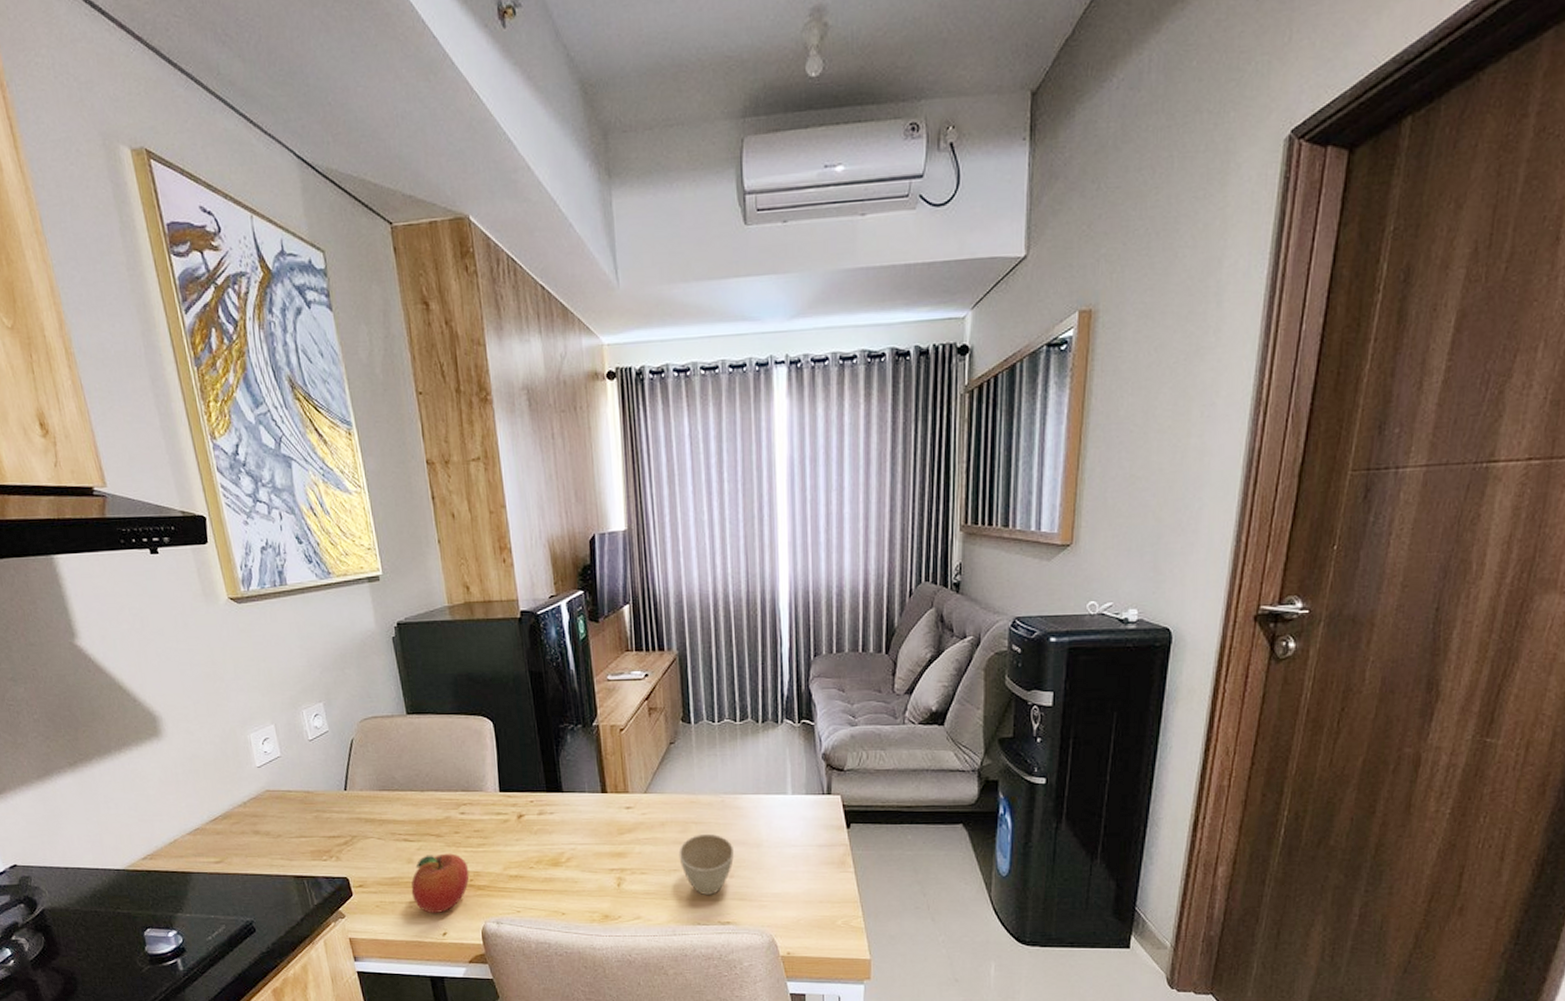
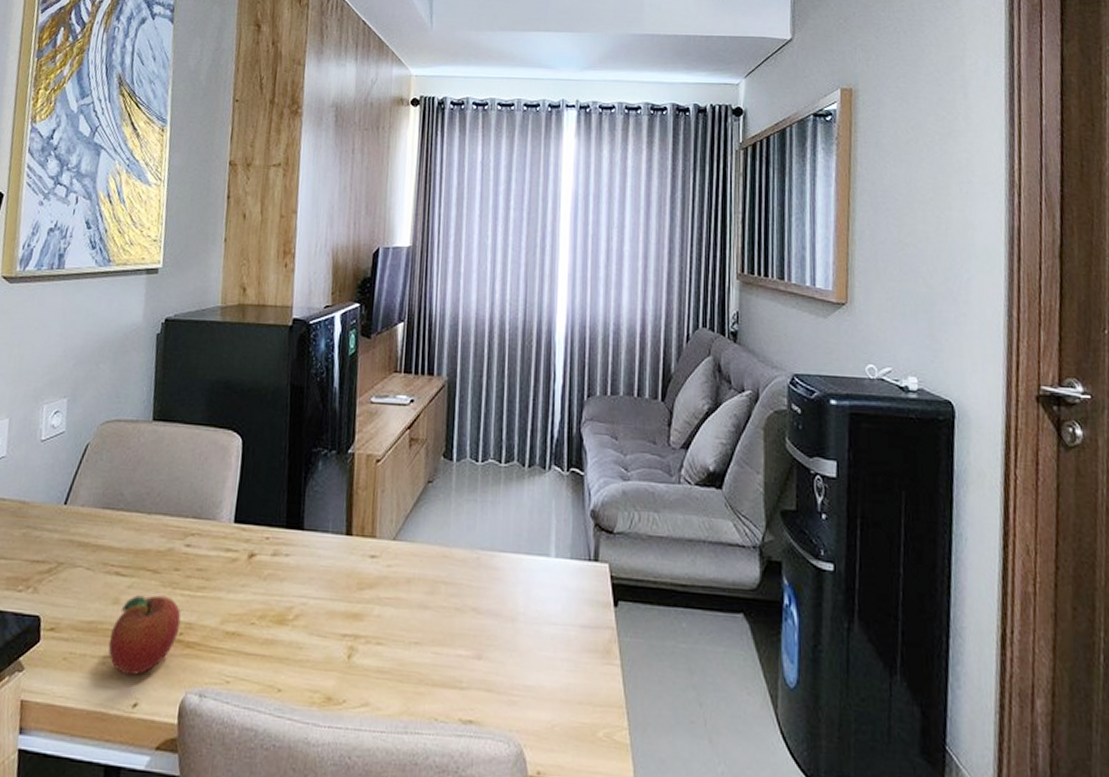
cup: present [678,833,735,895] -> none [422,597,486,681]

